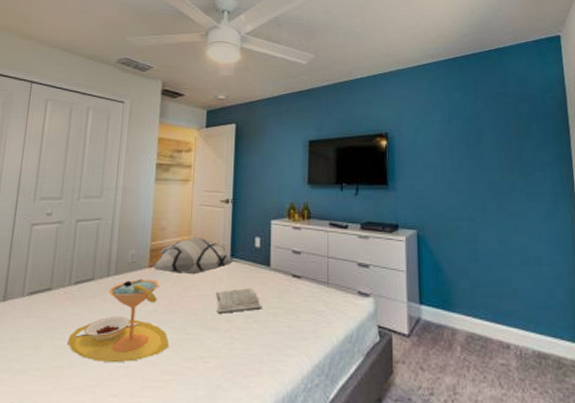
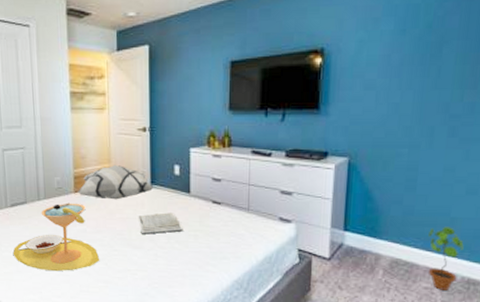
potted plant: none [496,297,529,366] -> present [428,226,464,290]

